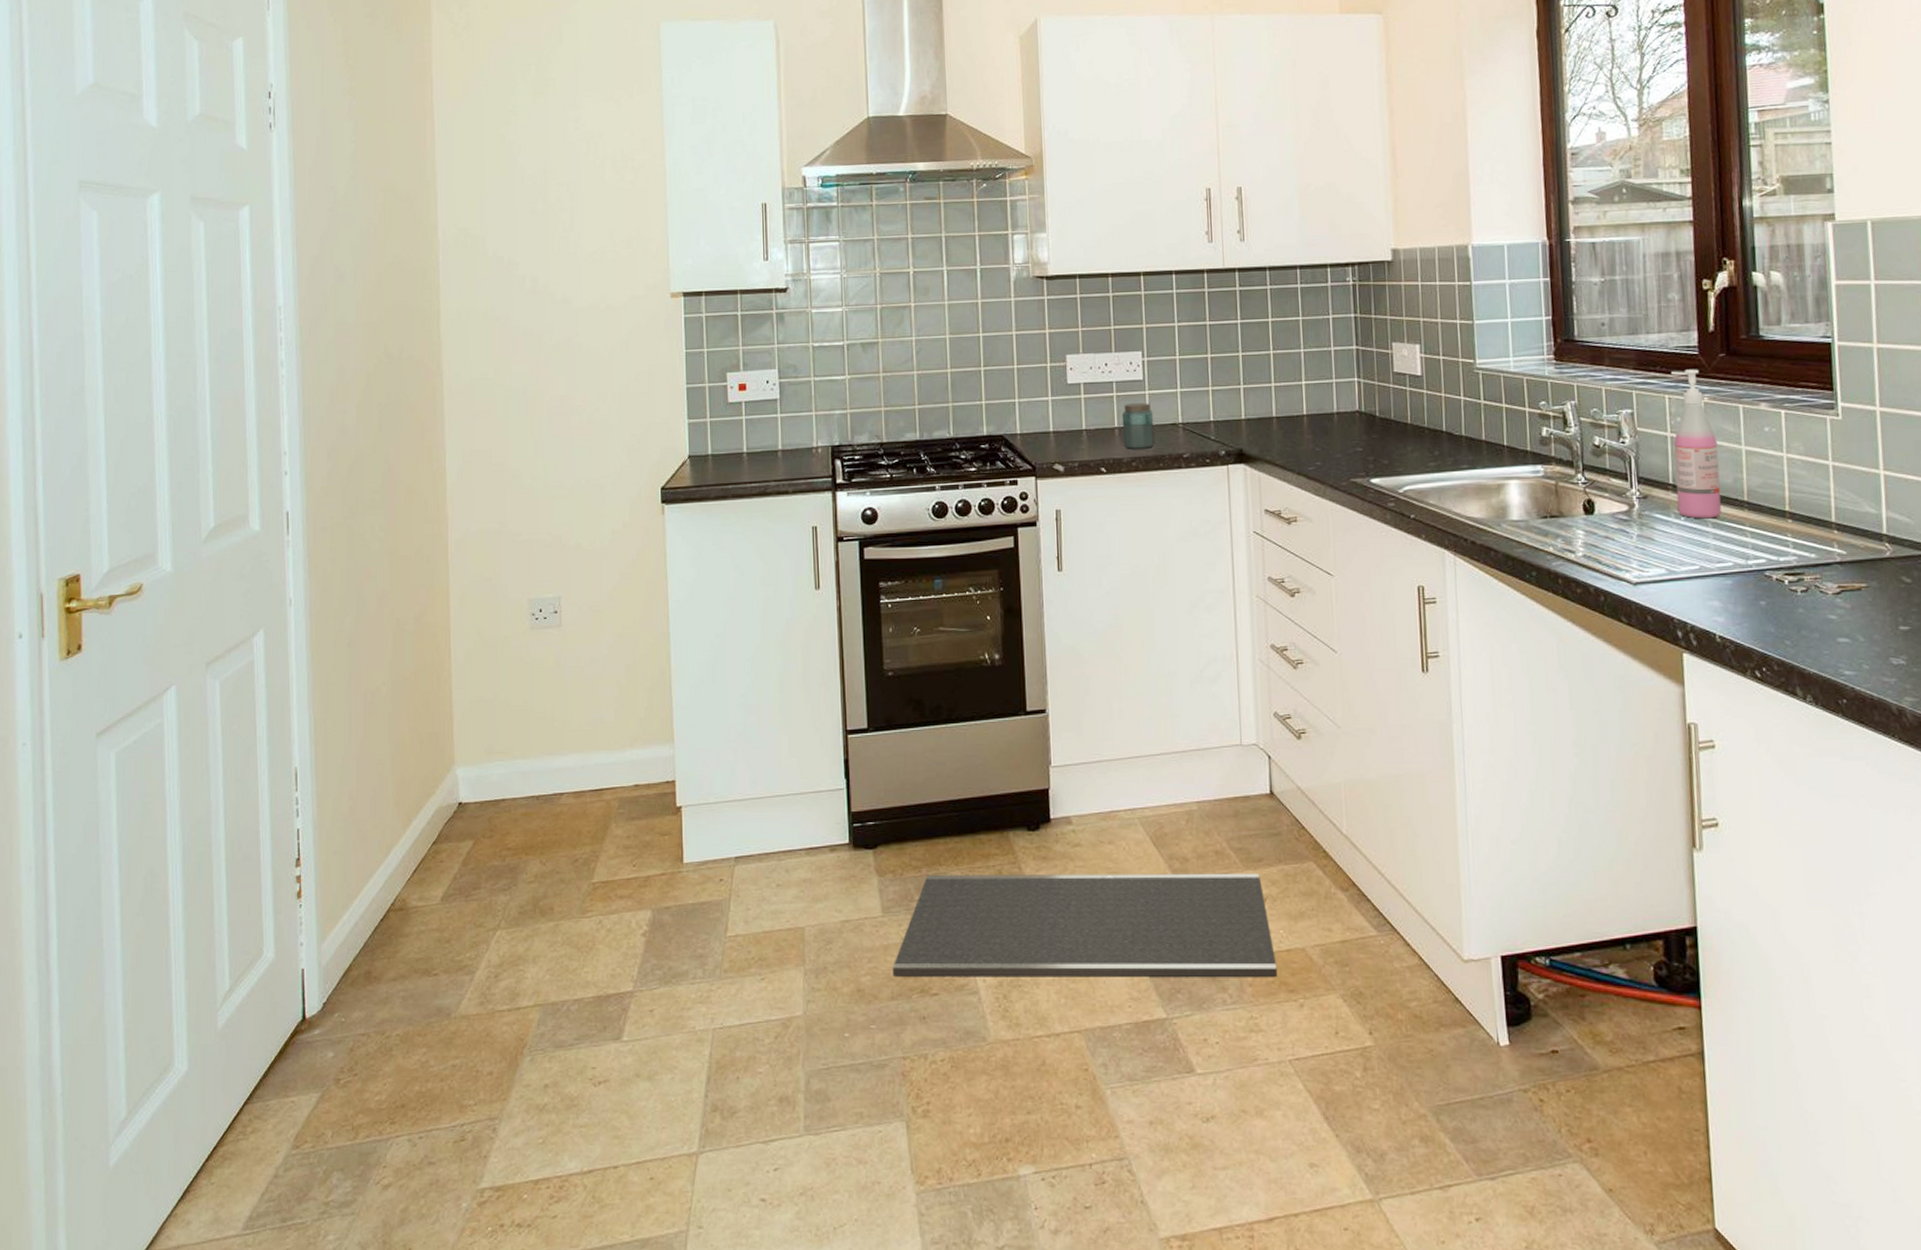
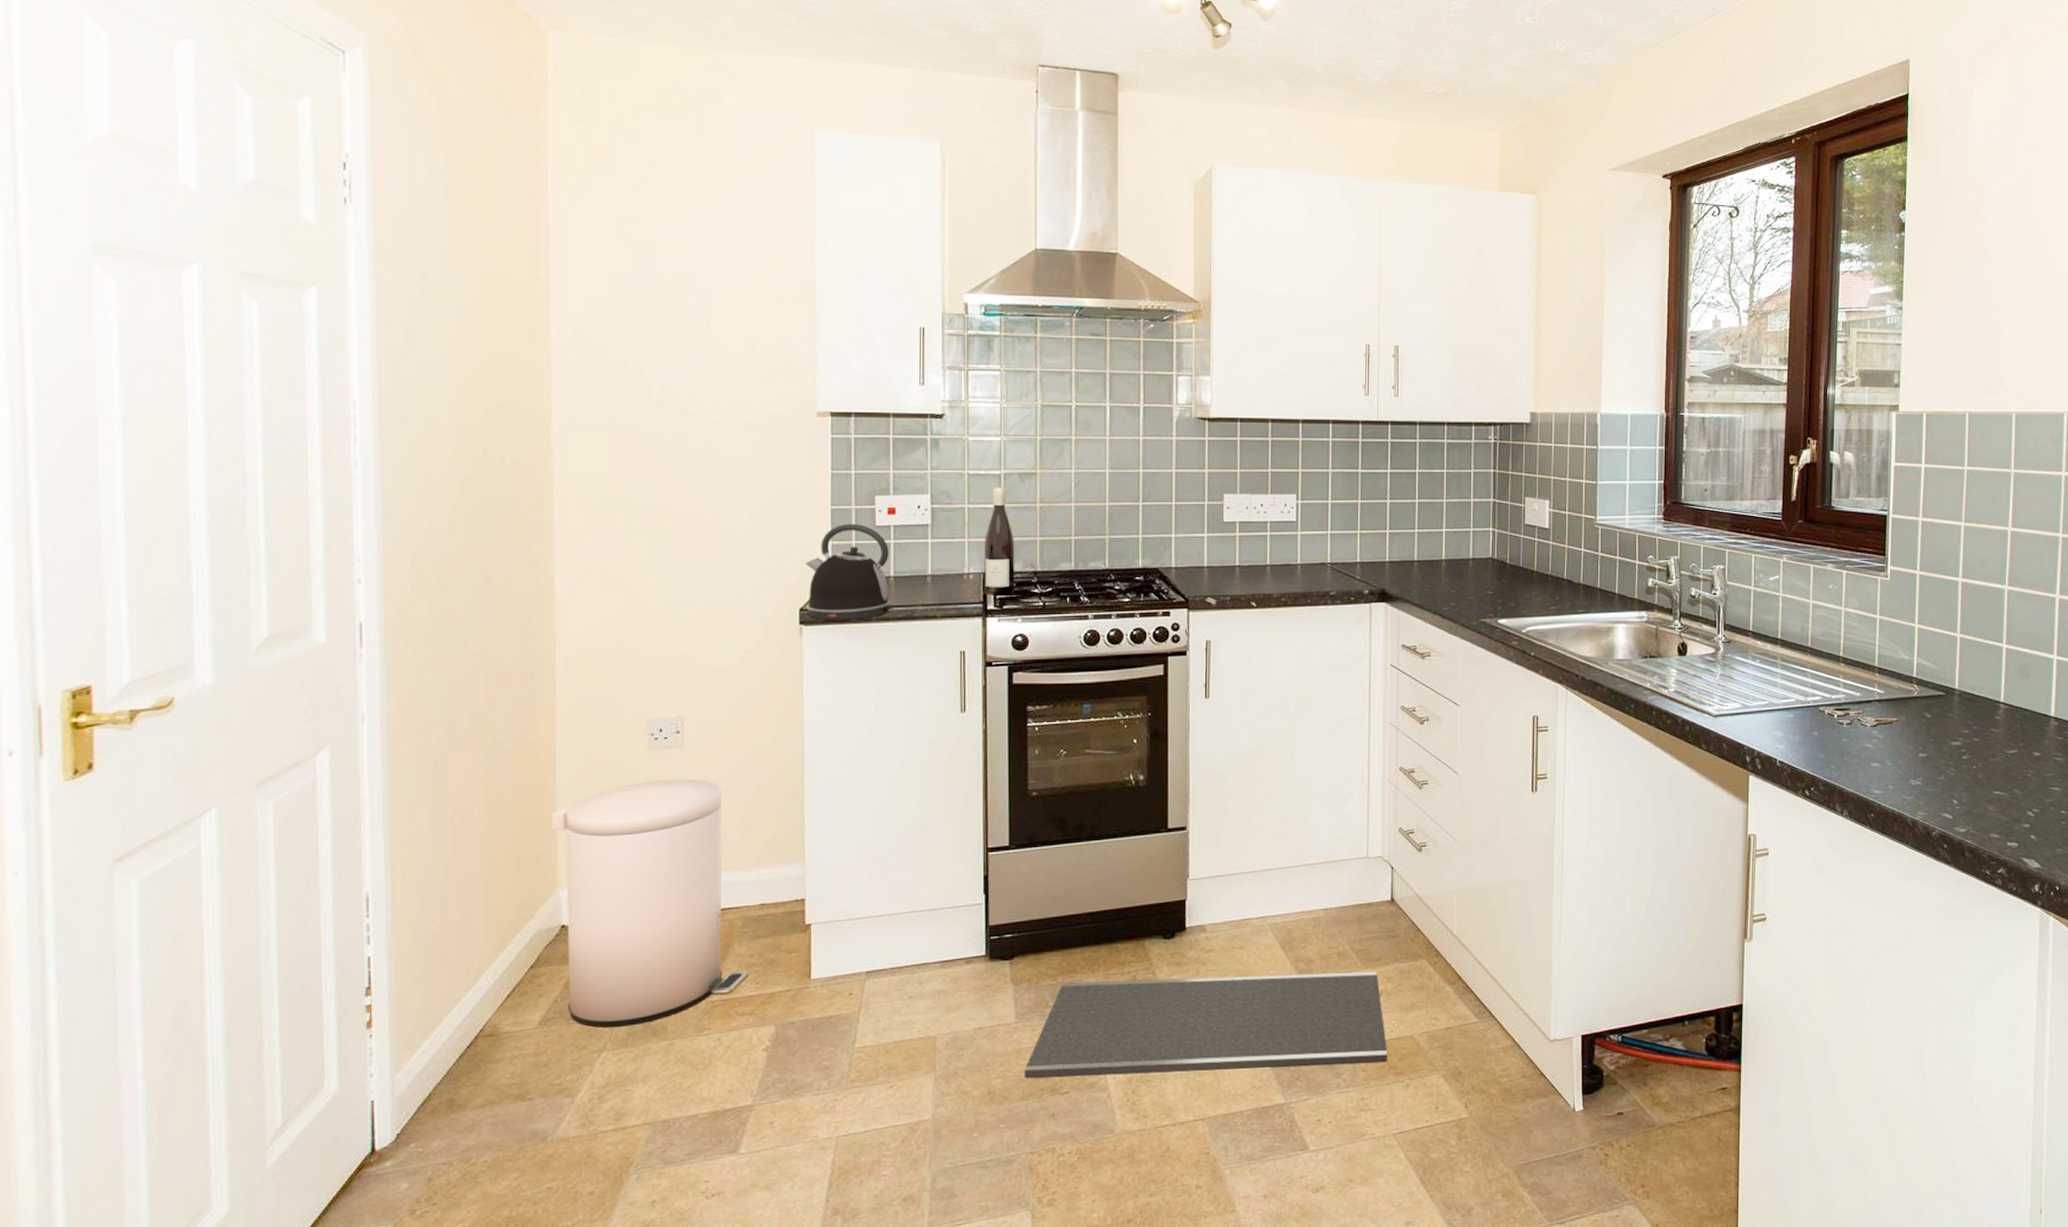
pedal bin: none [448,658,627,906] -> present [551,778,750,1028]
kettle: none [665,401,748,498] -> present [805,523,894,620]
bottle: none [831,357,862,470] -> present [984,486,1015,597]
peanut butter: present [1121,403,1155,450] -> none [1274,543,1304,587]
soap dispenser: present [1671,369,1721,519] -> none [1755,532,1790,662]

